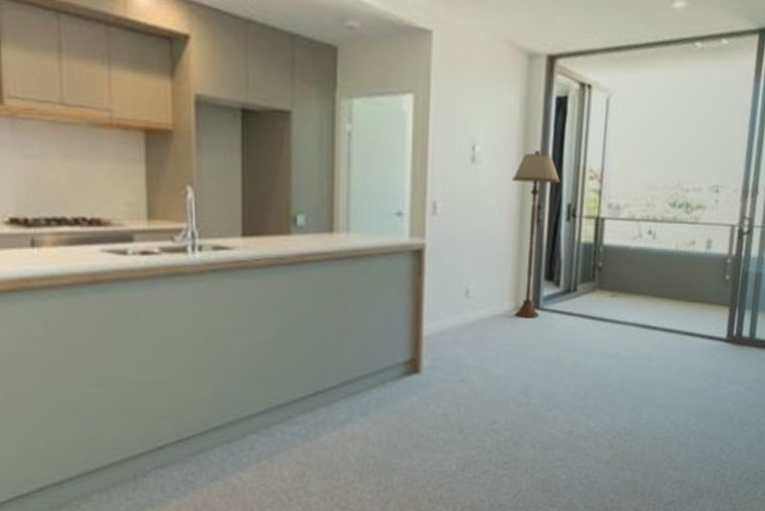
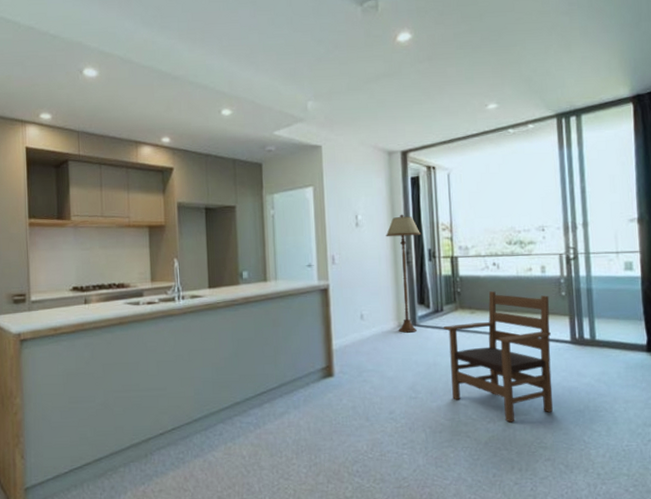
armchair: none [573,269,710,438] -> present [443,291,553,423]

